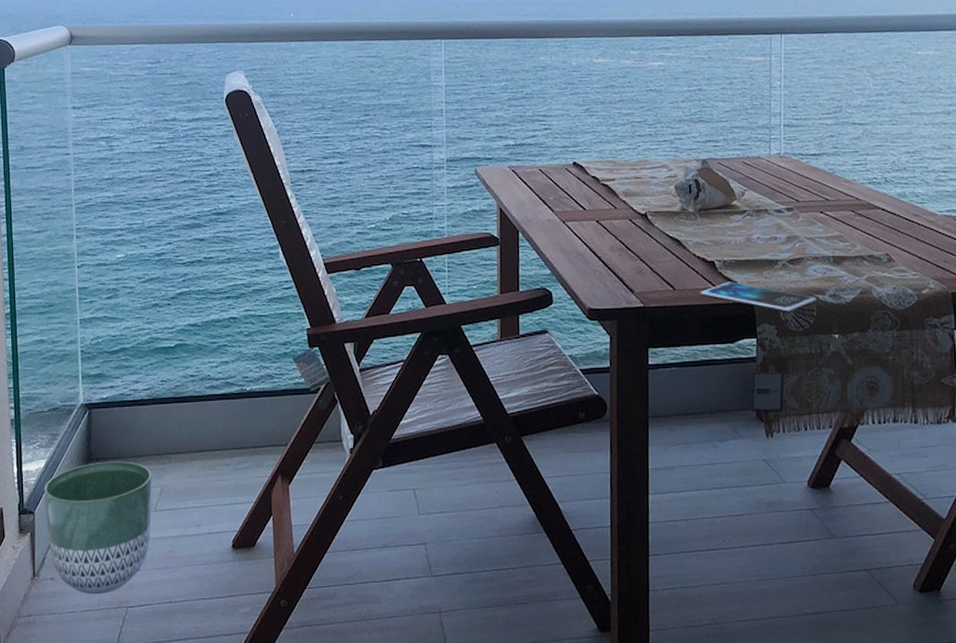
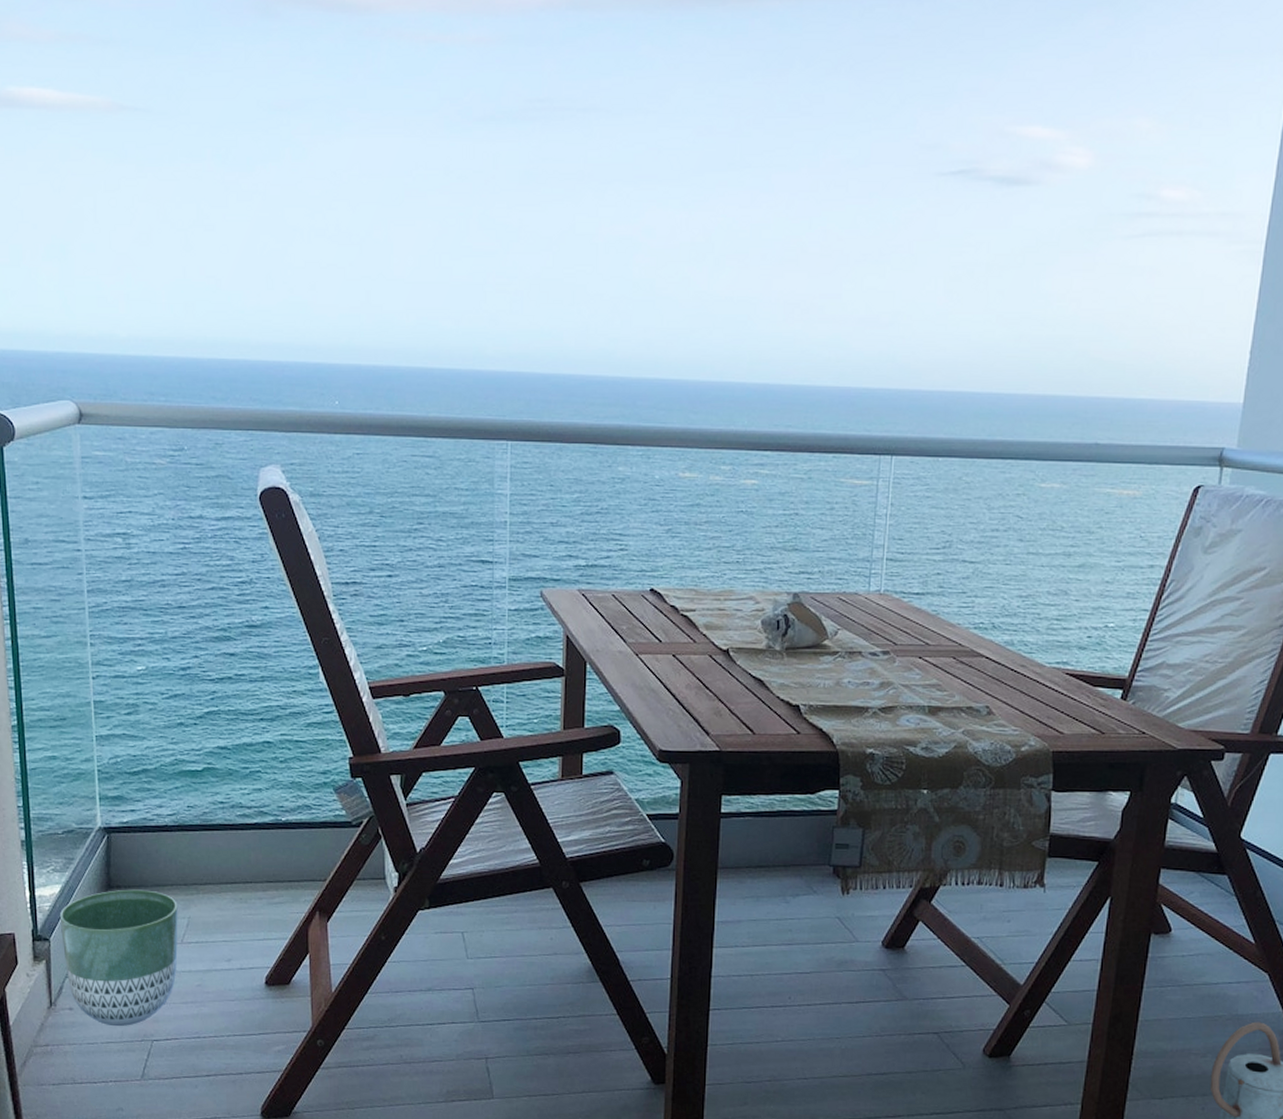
smartphone: present [700,282,817,312] -> none [781,728,907,763]

